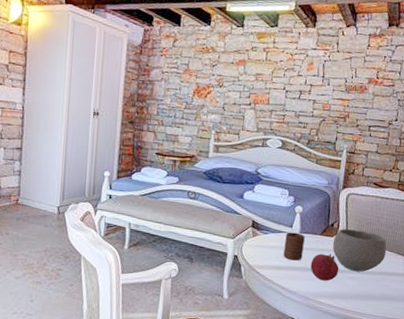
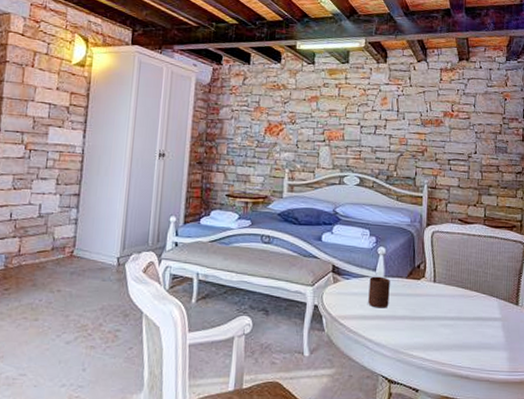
fruit: present [310,253,339,281] -> none [398,299,430,330]
bowl: present [332,228,387,272] -> none [420,269,479,318]

